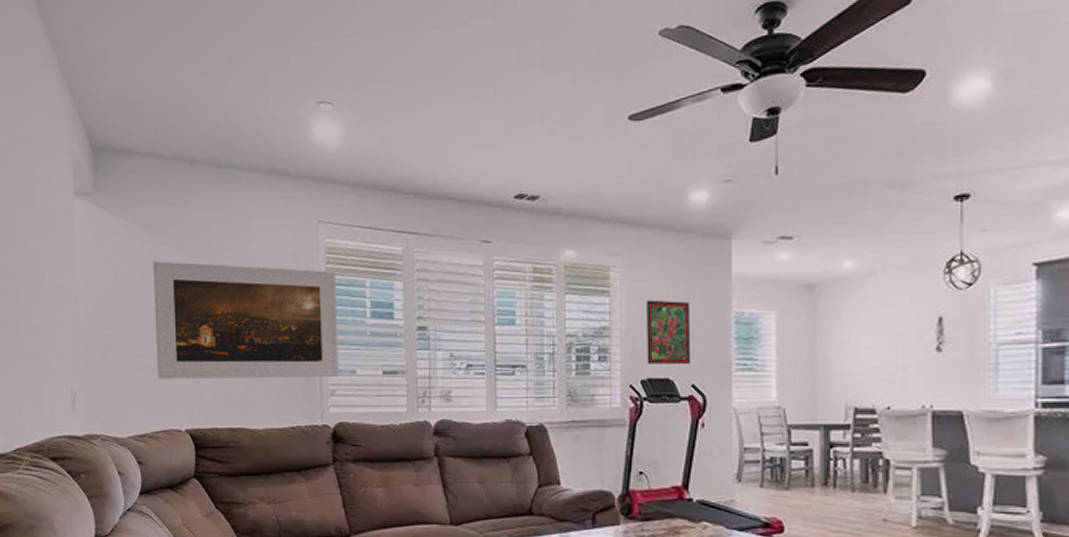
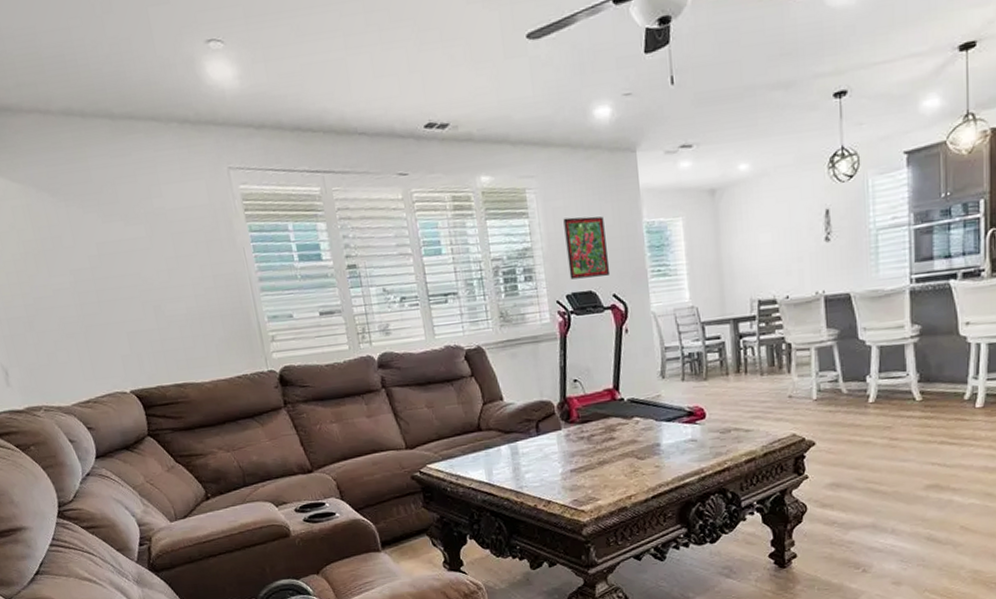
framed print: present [153,261,339,379] -> none [61,217,276,345]

